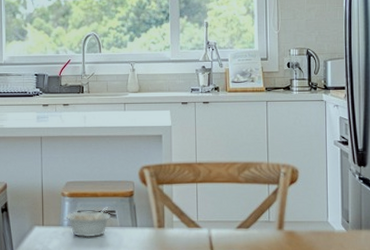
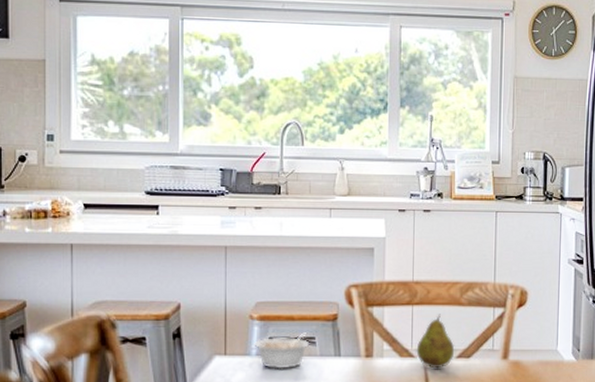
fruit: none [201,190,235,238] -> present [416,314,455,369]

